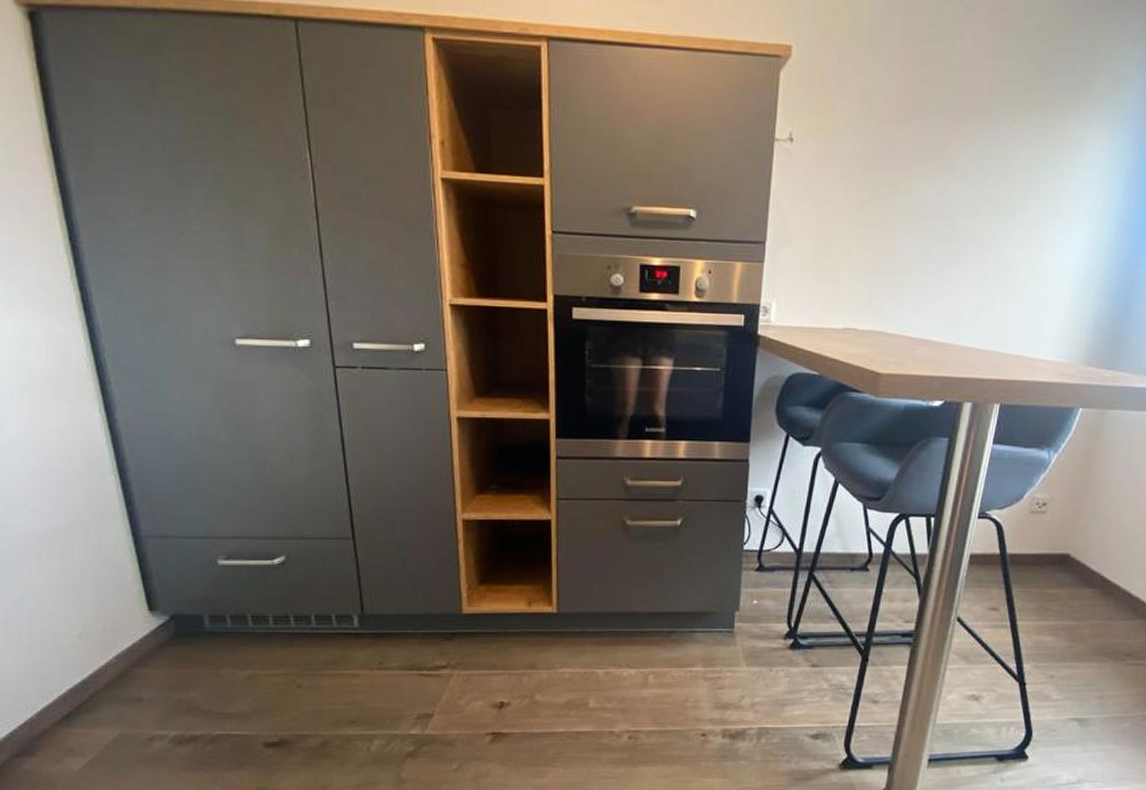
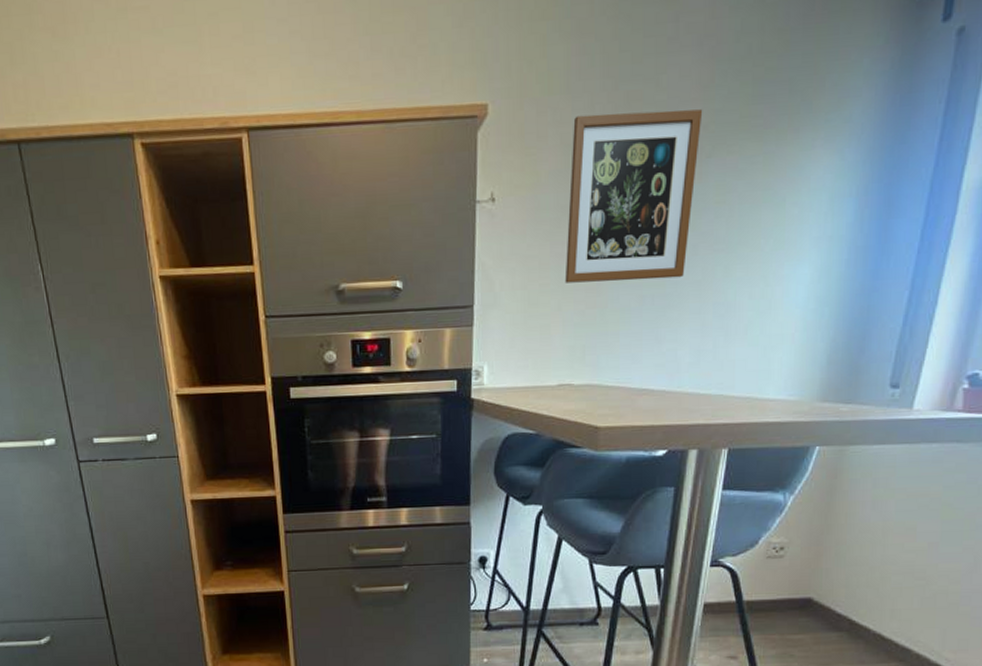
wall art: none [855,68,993,235] -> present [565,109,703,283]

